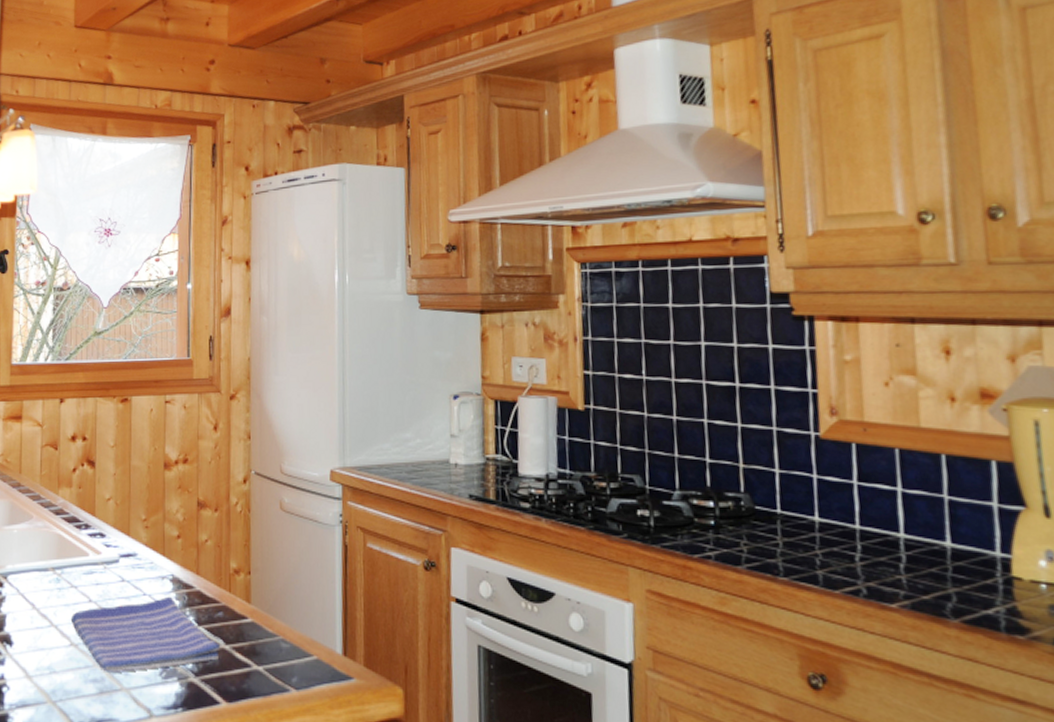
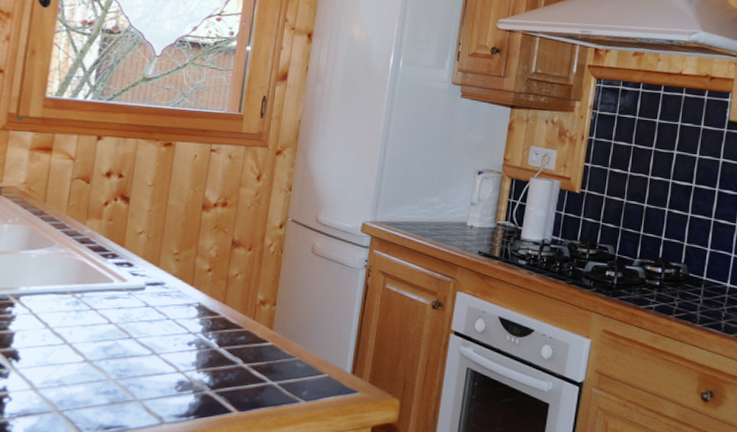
dish towel: present [72,596,220,673] -> none [87,321,238,386]

